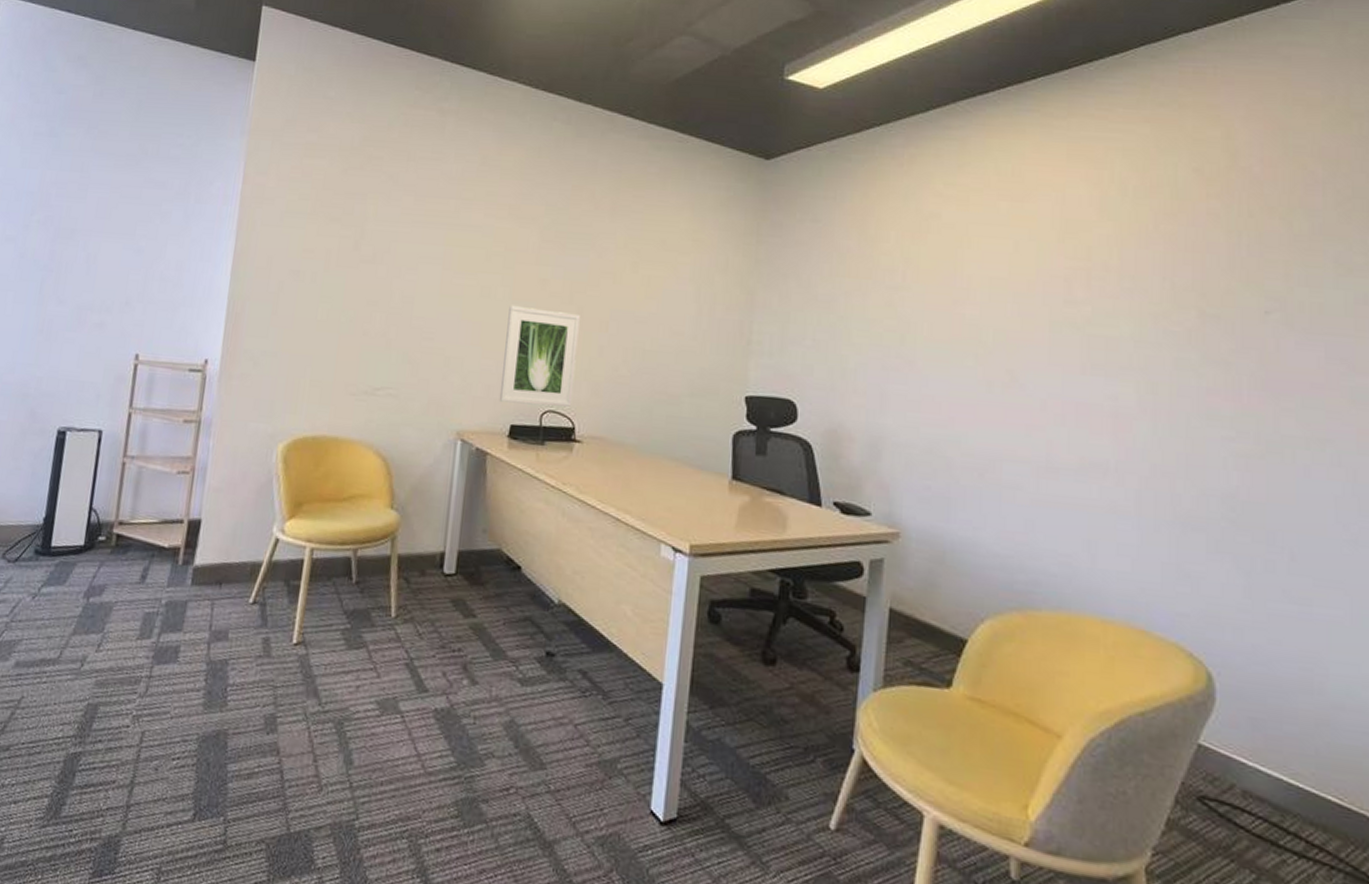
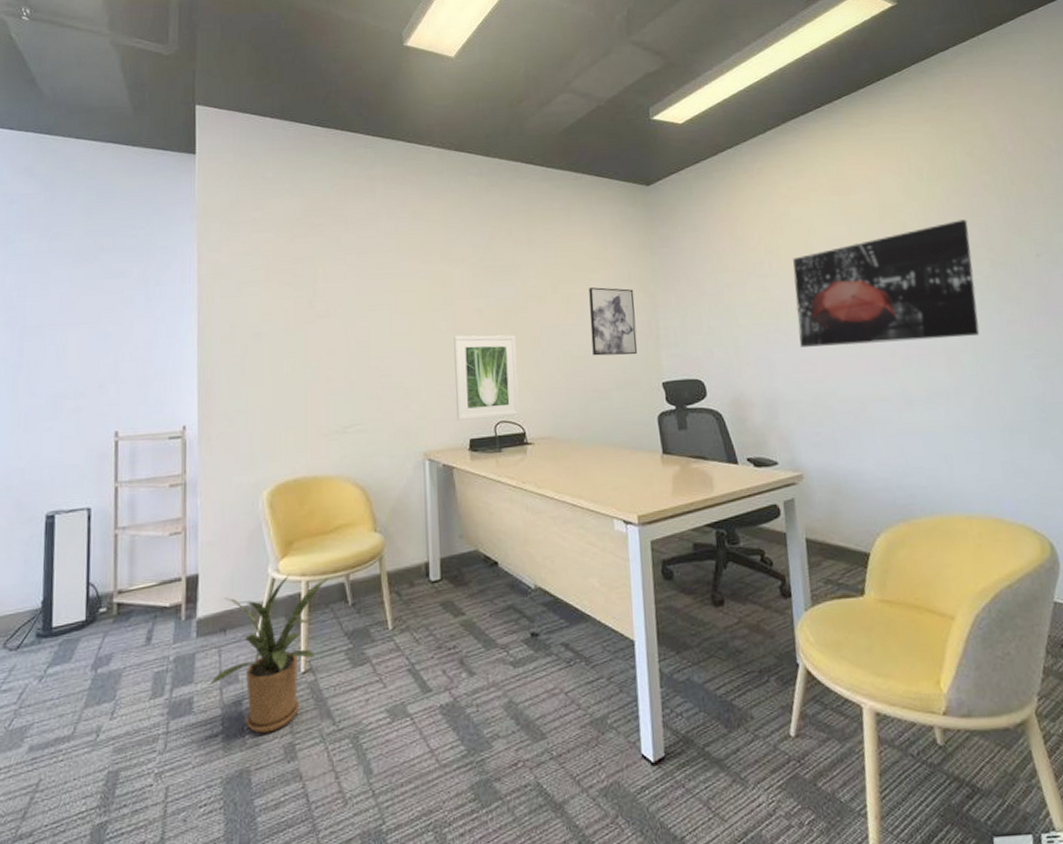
house plant: none [195,537,336,699] -> present [207,574,329,733]
wall art: none [667,272,729,359] -> present [589,287,638,356]
wall art: none [925,252,1177,401] -> present [793,219,980,347]

